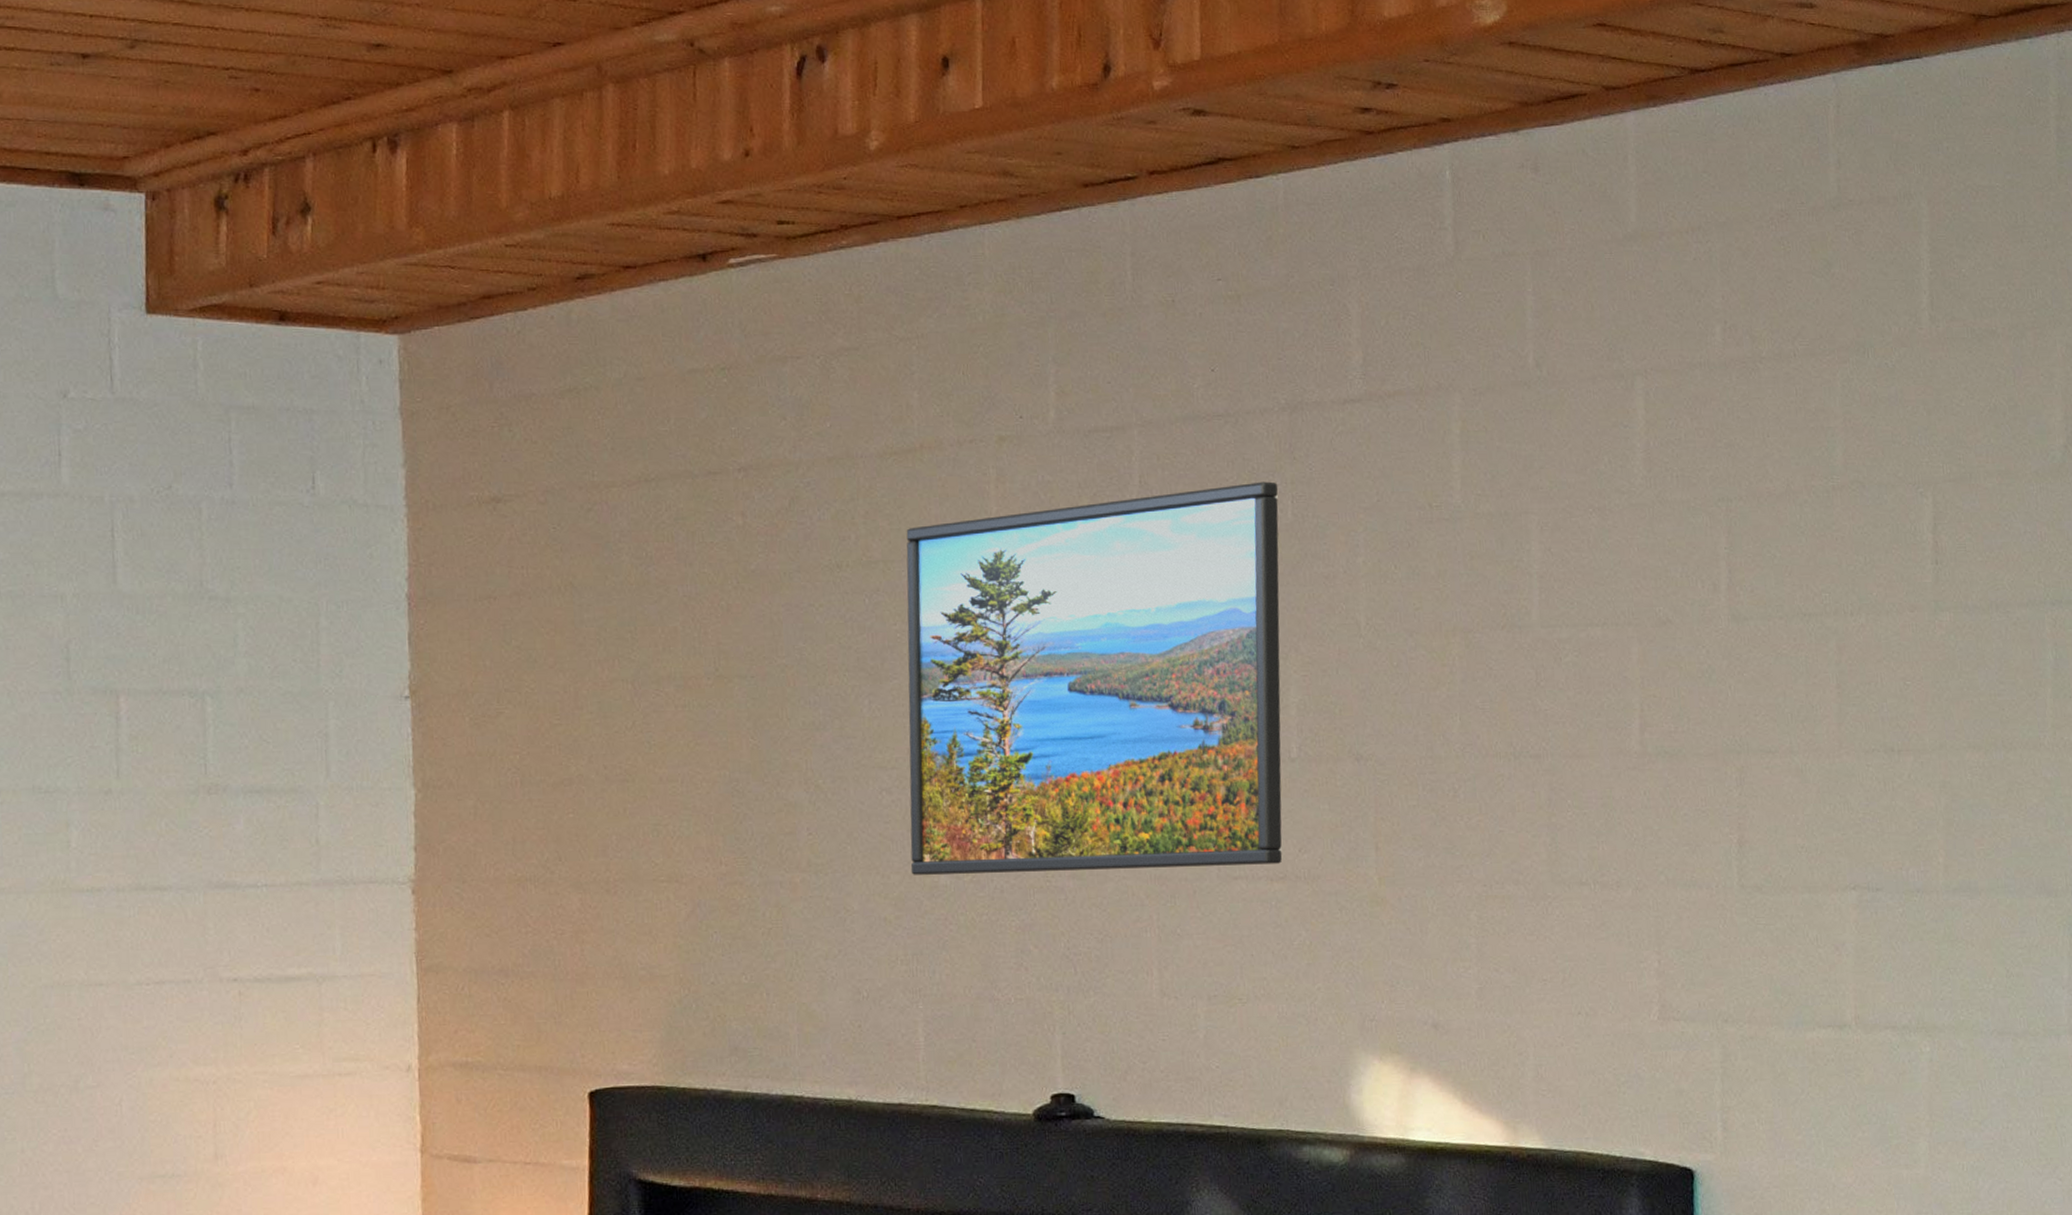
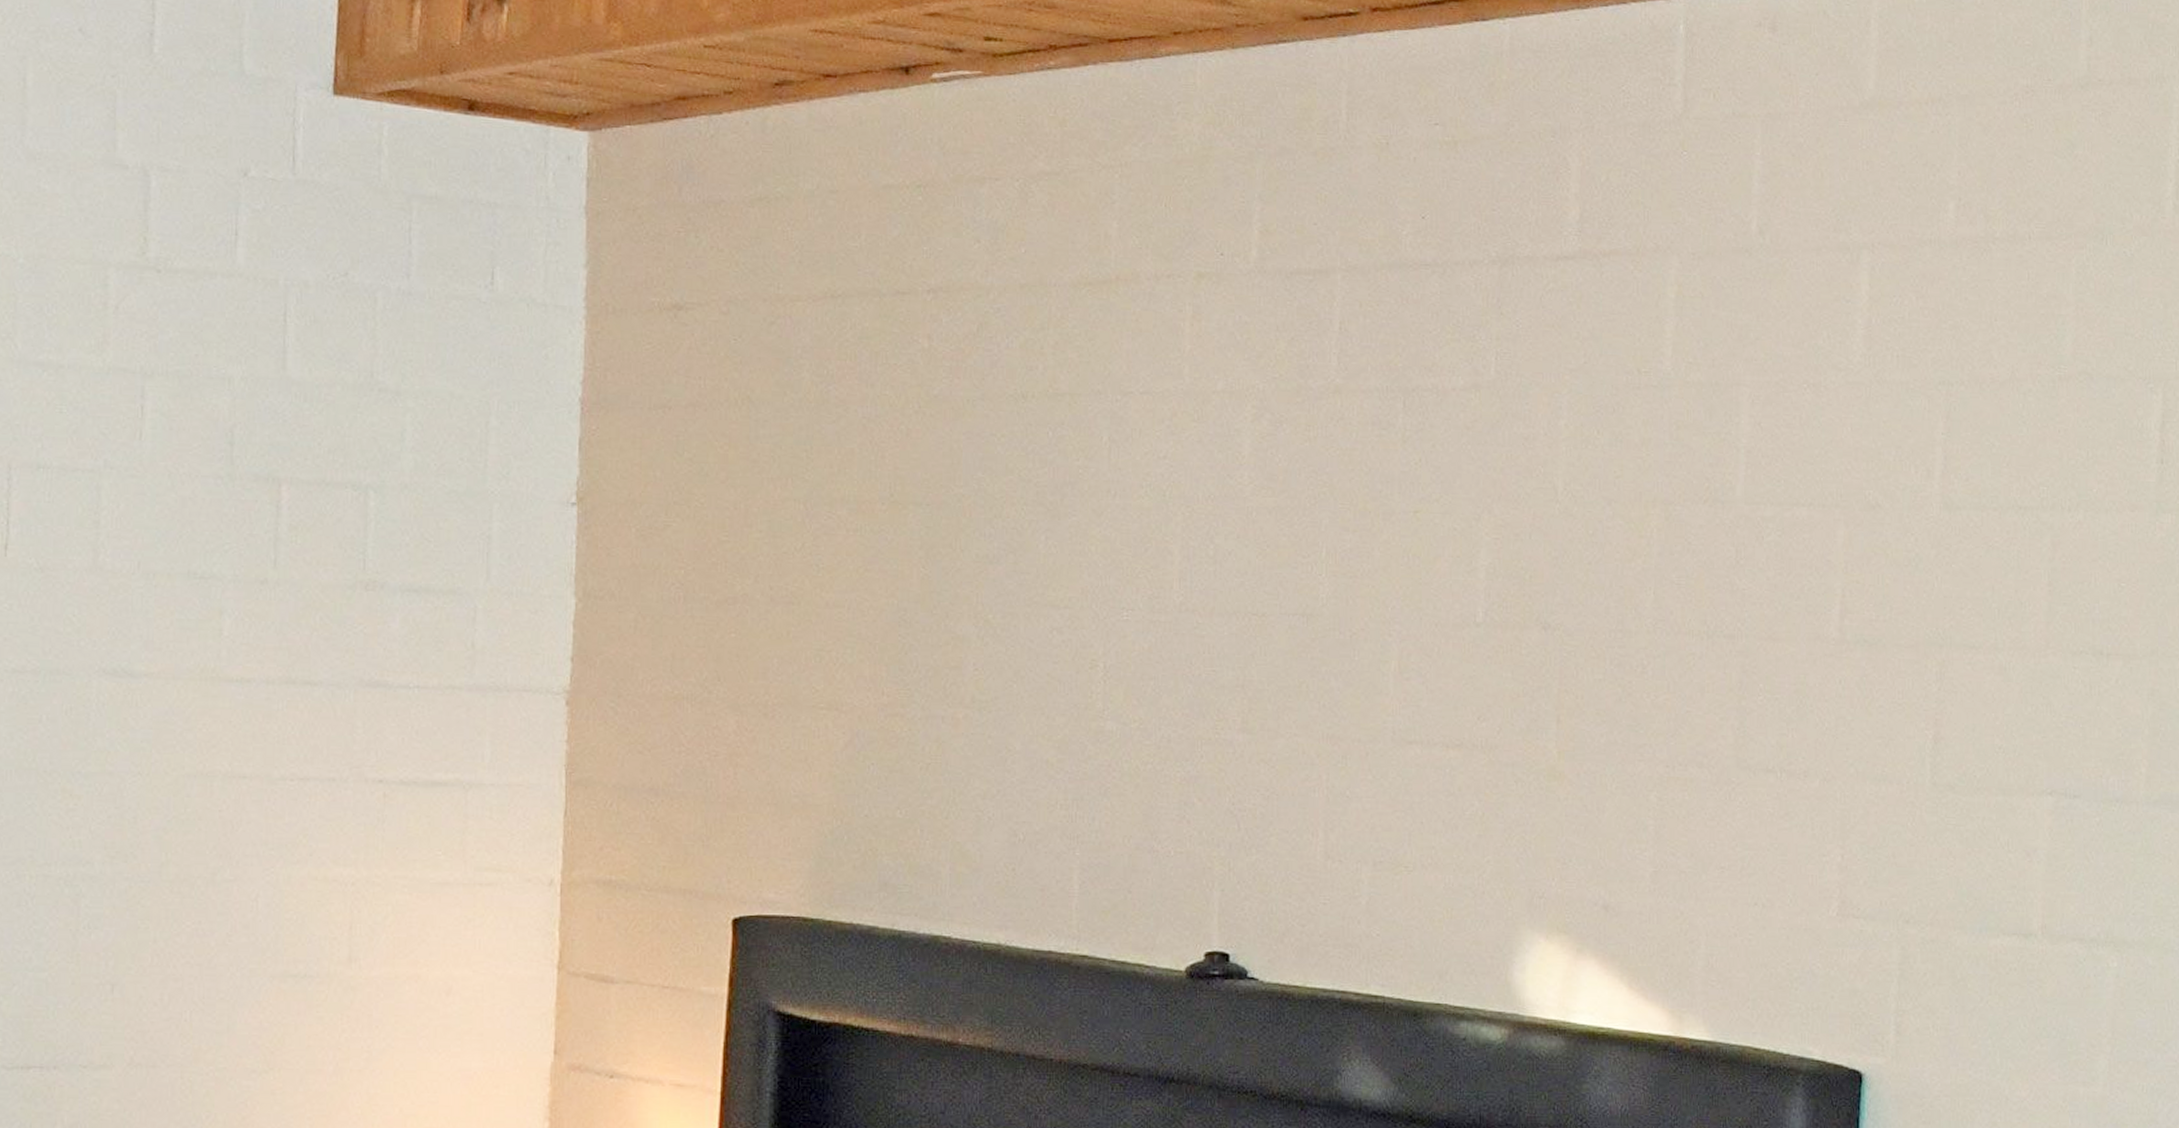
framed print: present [906,481,1283,875] -> none [1077,335,1483,731]

